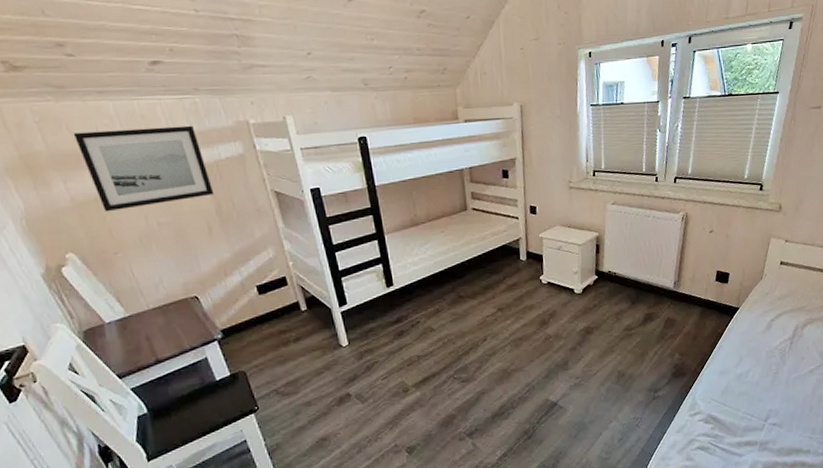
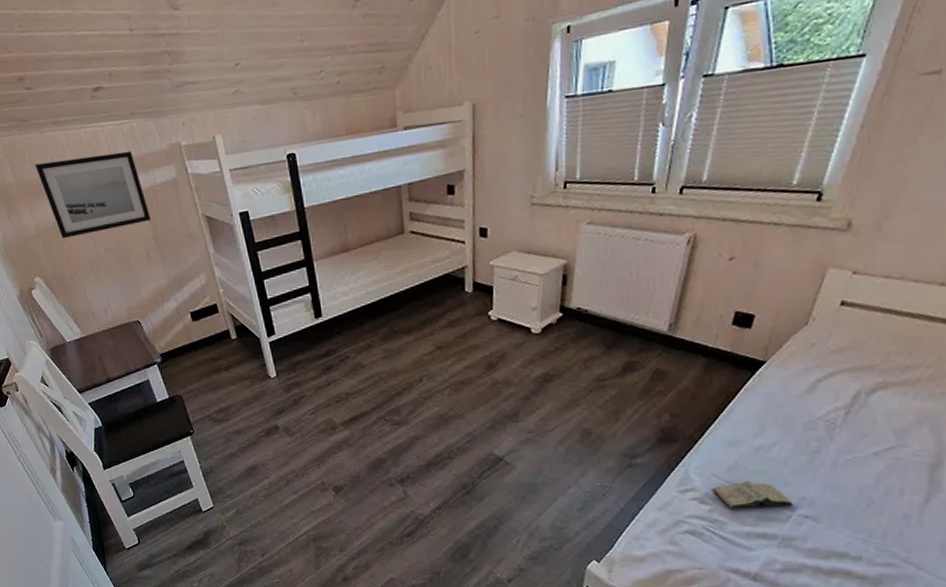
book: none [712,401,766,425] -> present [711,480,794,509]

